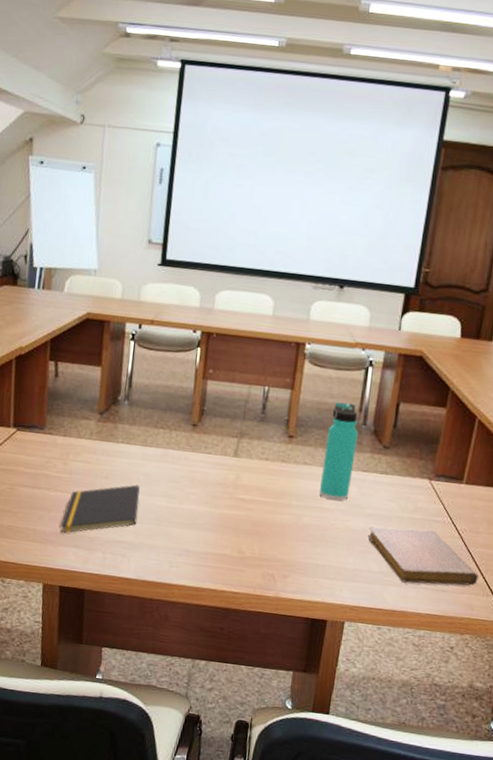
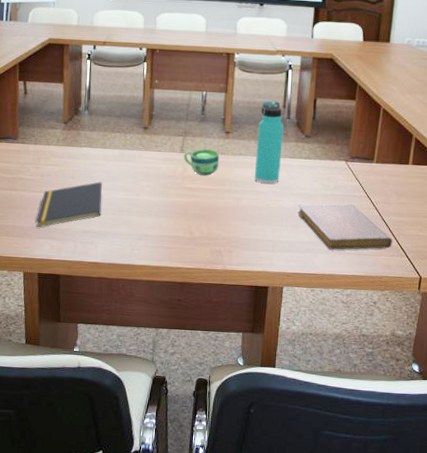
cup: none [237,454,280,486] -> present [183,149,220,176]

